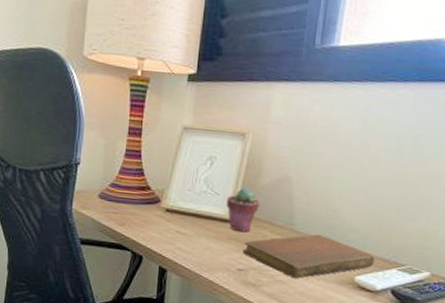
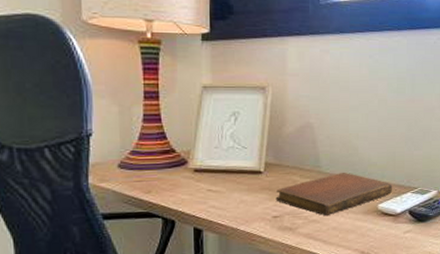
potted succulent: present [226,187,260,233] -> none [255,138,287,181]

